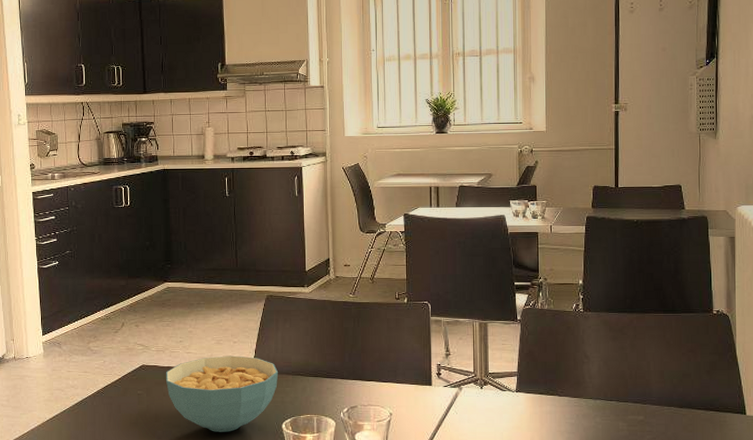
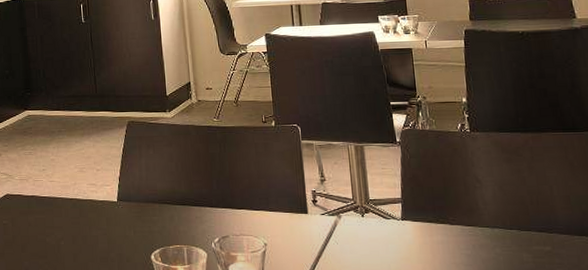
cereal bowl: present [166,355,278,432] -> none [30,184,144,263]

